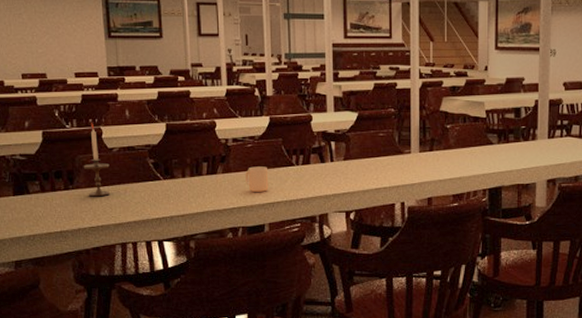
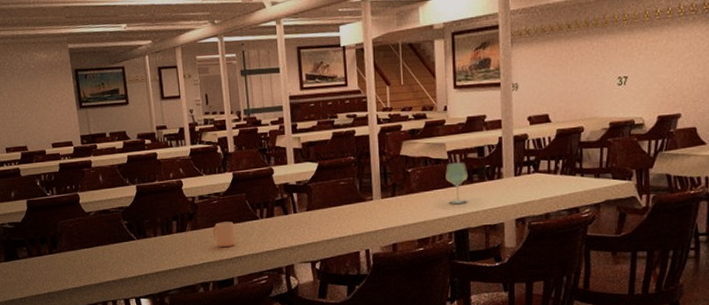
candlestick: present [83,123,110,197] -> none [64,190,89,259]
wine glass: none [483,121,505,162] -> present [445,162,469,204]

